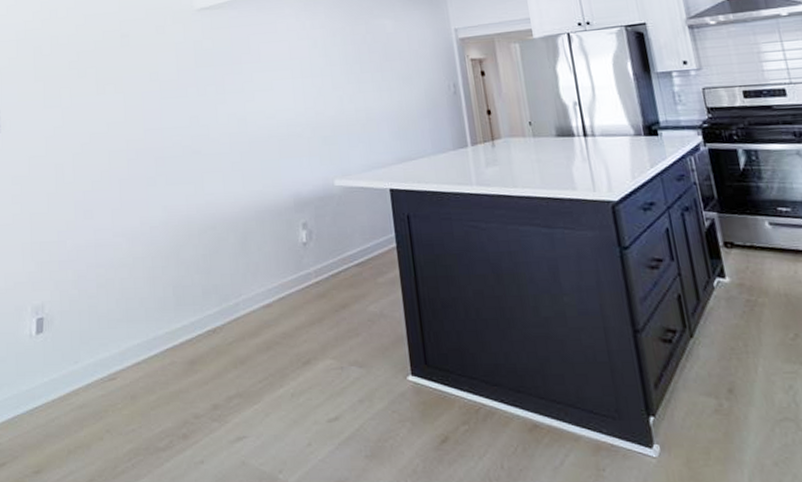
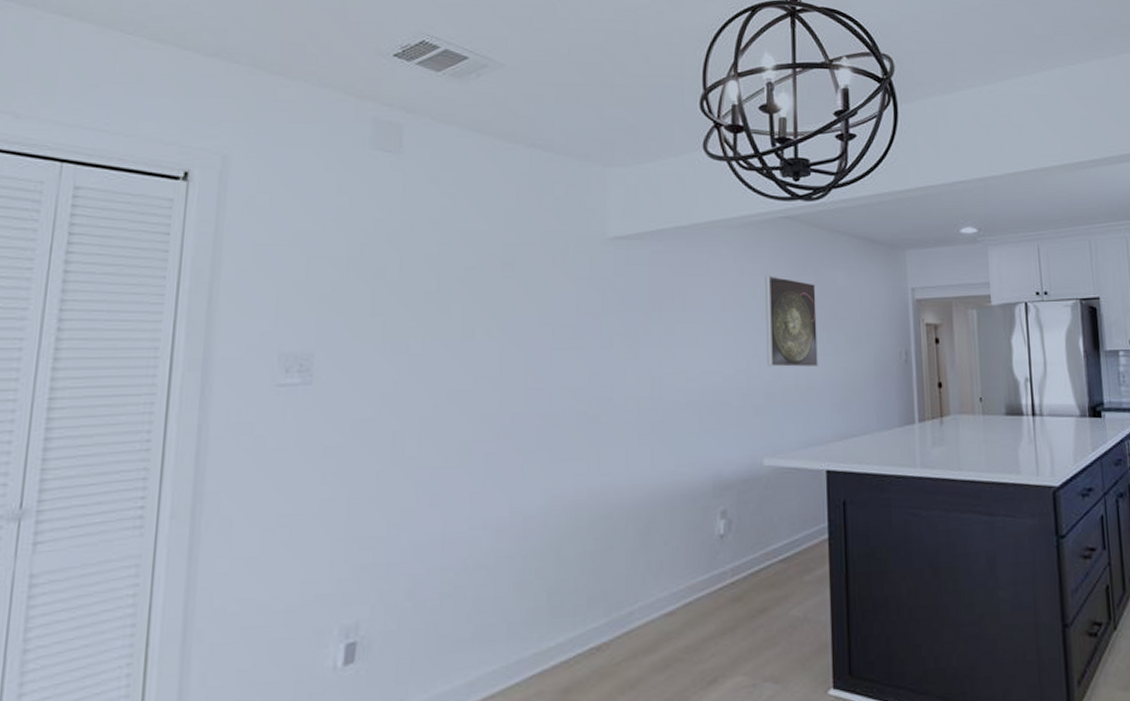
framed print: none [323,28,375,104] -> present [765,276,818,368]

